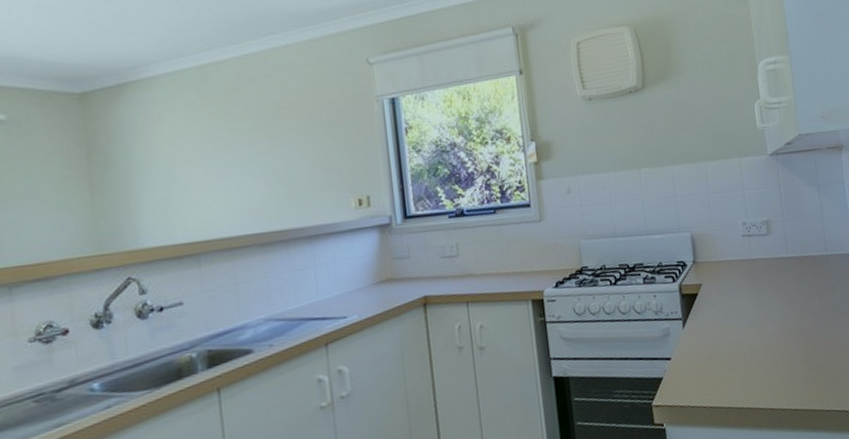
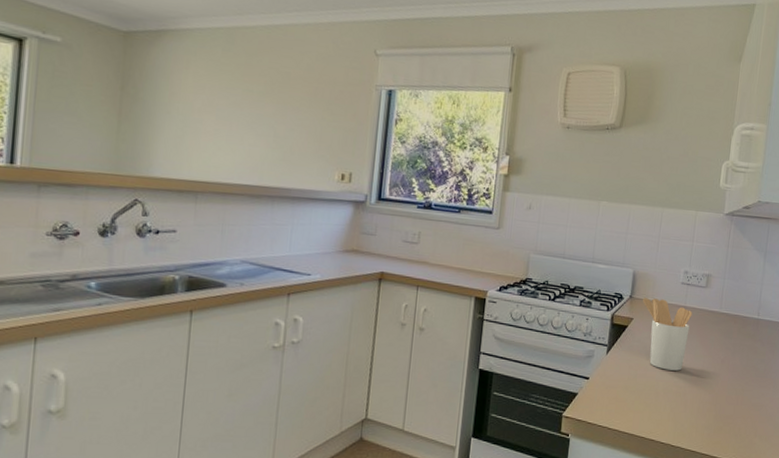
utensil holder: none [707,256,764,331] -> present [643,298,693,371]

